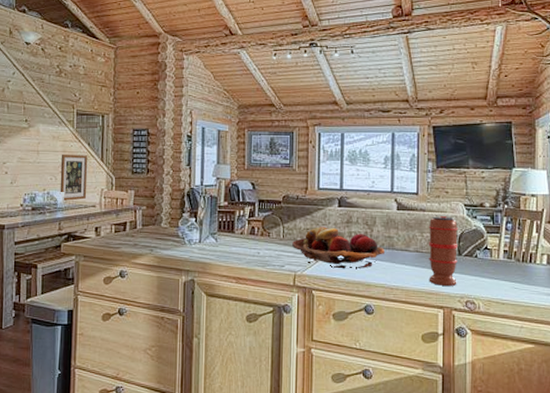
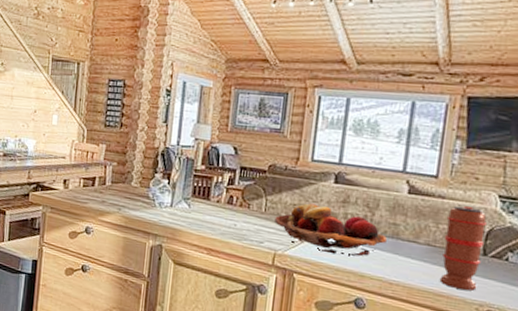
wall art: present [59,153,88,202] -> none [31,100,61,150]

